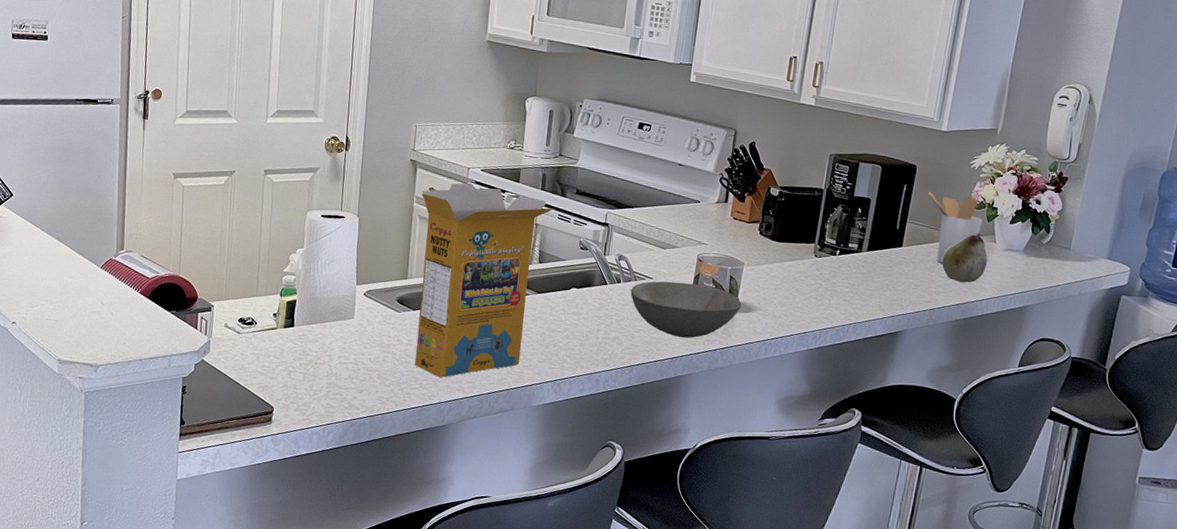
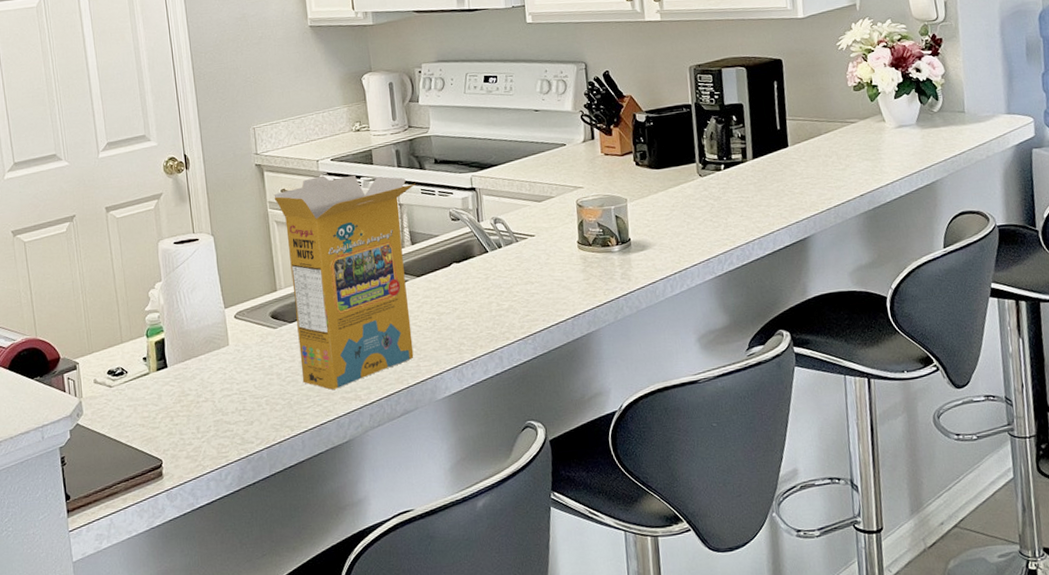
soup bowl: present [630,281,742,338] -> none [514,231,635,293]
utensil holder: present [927,191,982,263] -> none [800,78,866,156]
fruit: present [942,233,988,283] -> none [833,115,882,171]

